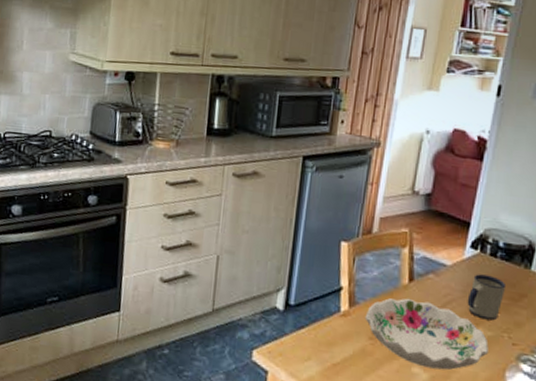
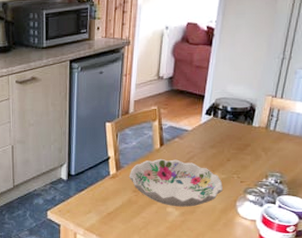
mug: present [467,274,507,321] -> none [205,134,235,167]

